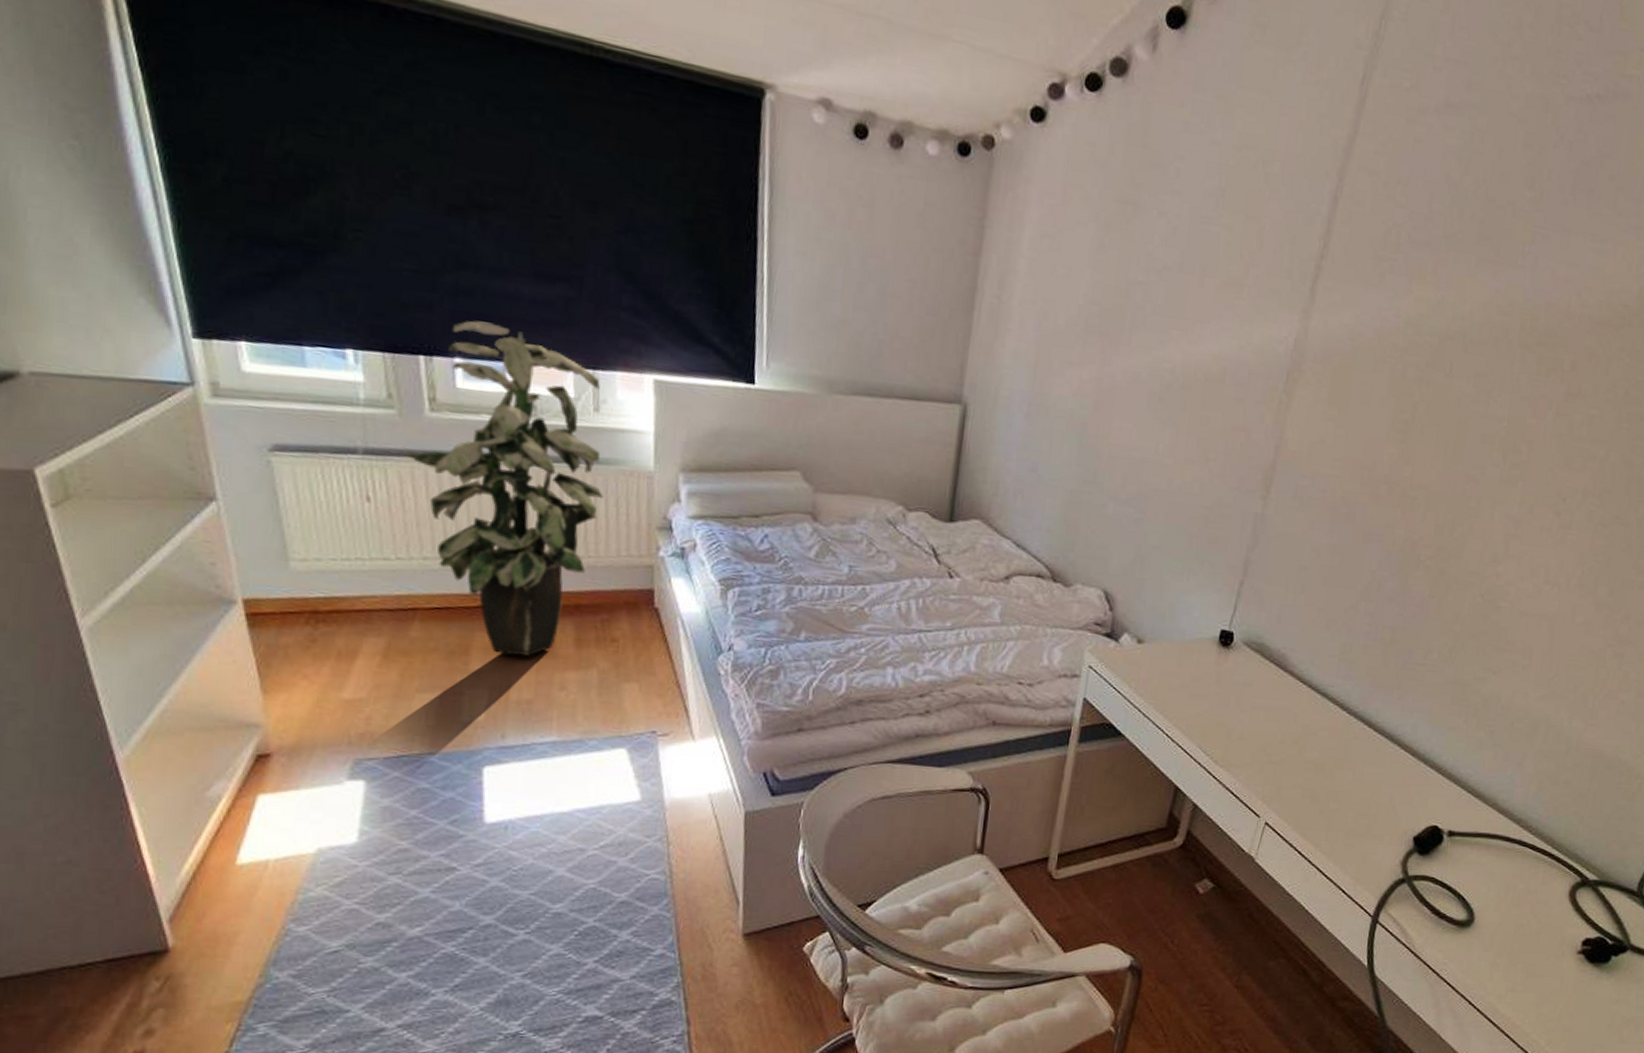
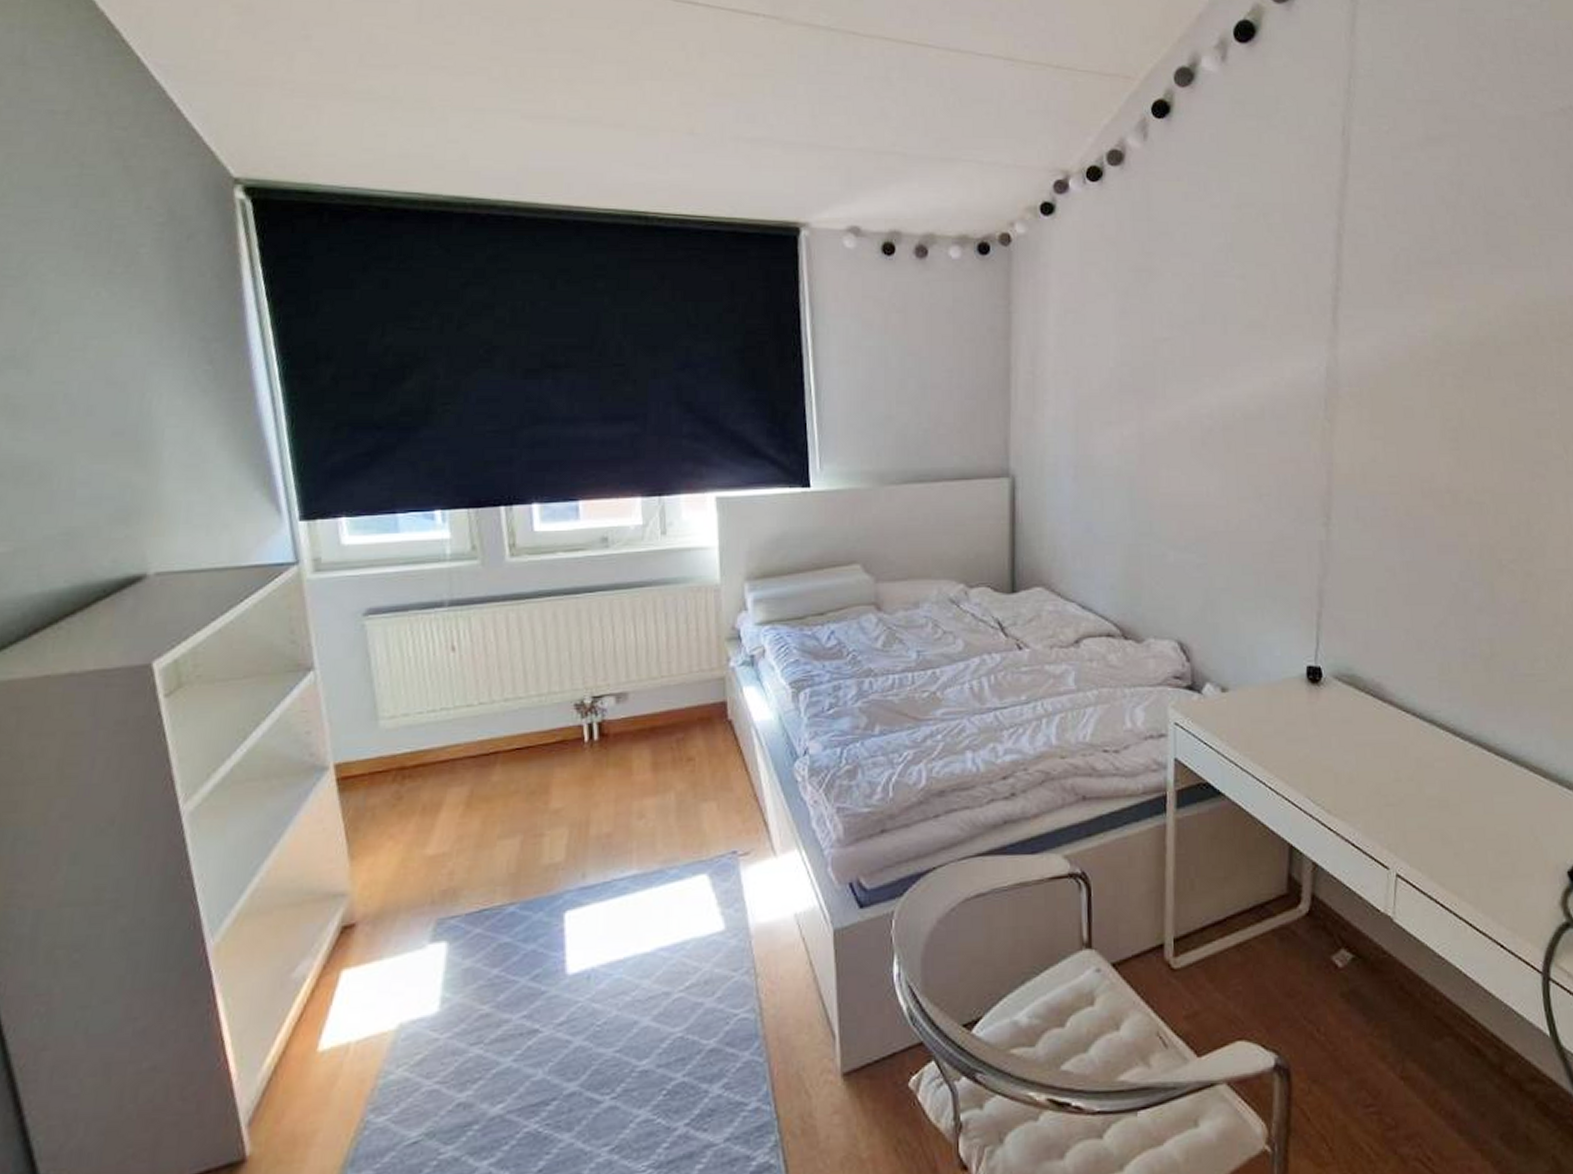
indoor plant: present [404,320,604,656] -> none [487,467,674,789]

